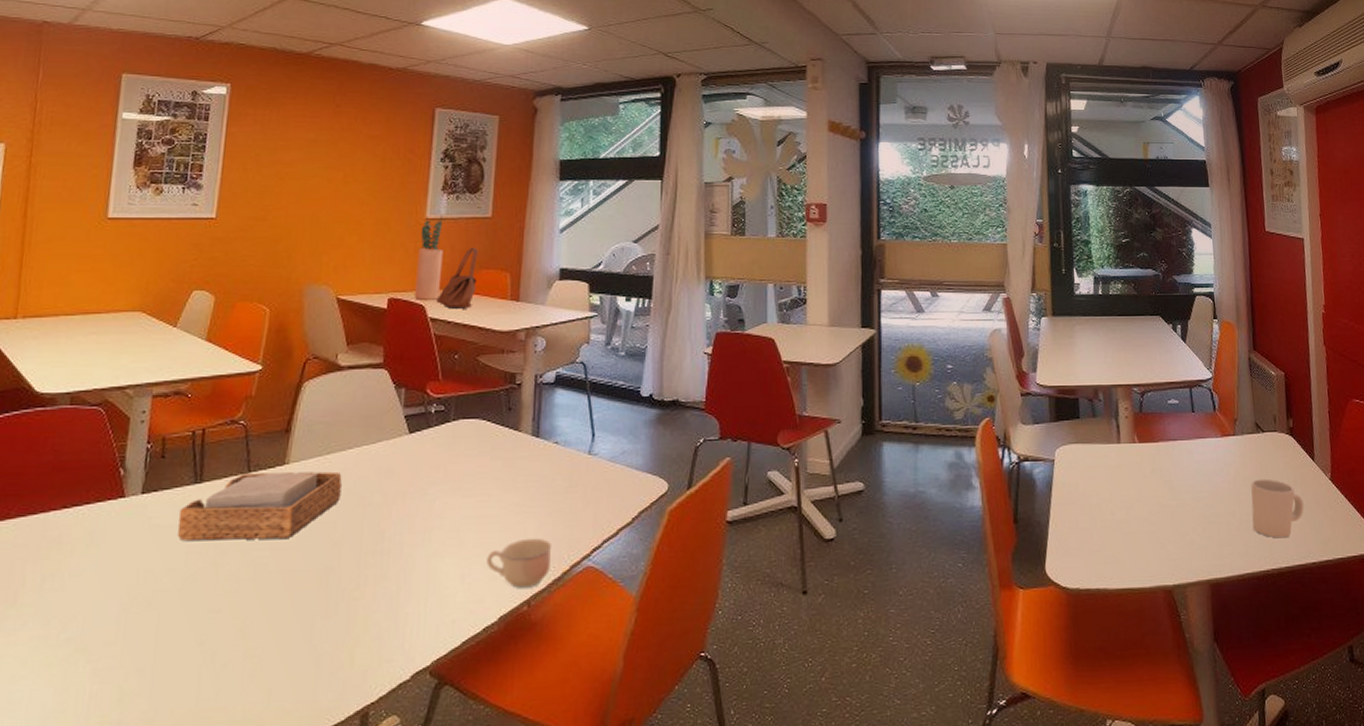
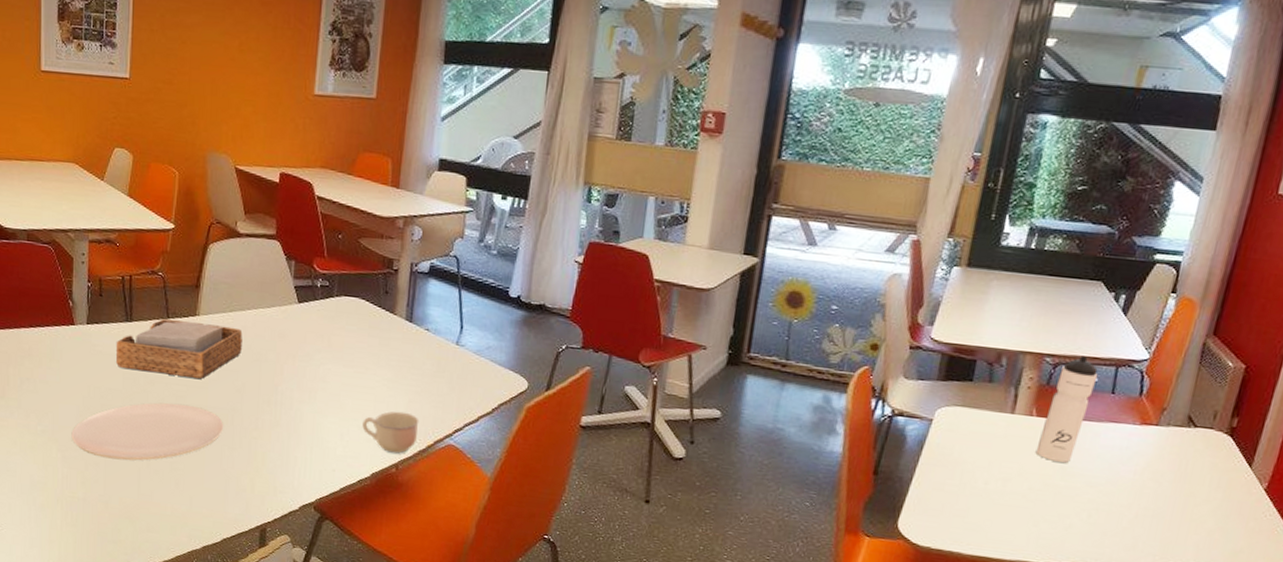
plate: none [107,572,317,661] -> present [71,402,224,461]
vase: present [413,214,445,300] -> none [302,91,332,179]
handbag: present [436,247,478,309] -> none [322,128,362,191]
water bottle: none [1145,382,1178,484] -> present [1035,356,1098,463]
mug: present [1251,478,1304,538] -> none [1149,475,1222,541]

